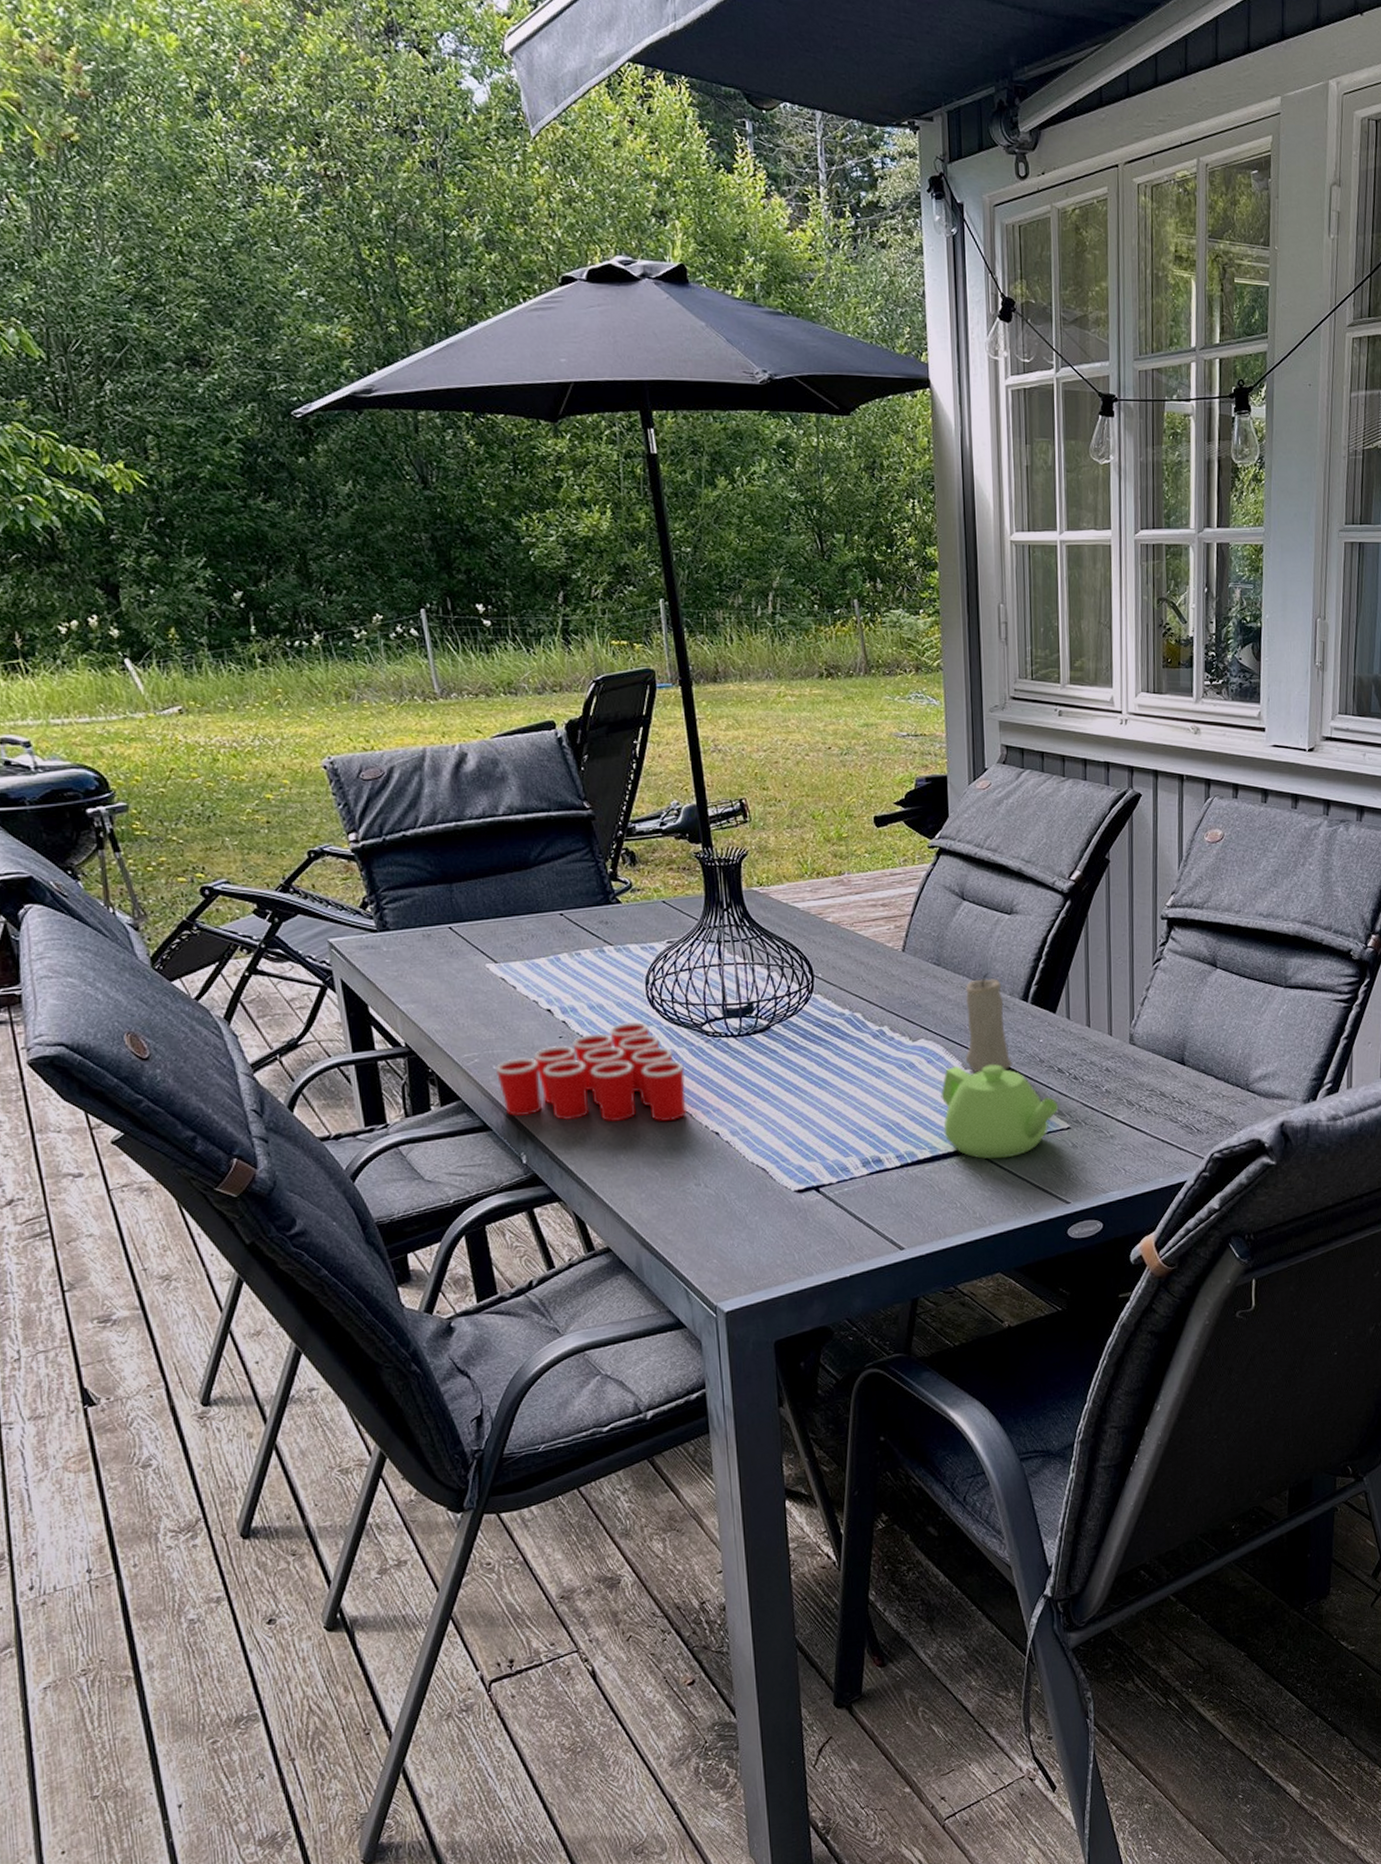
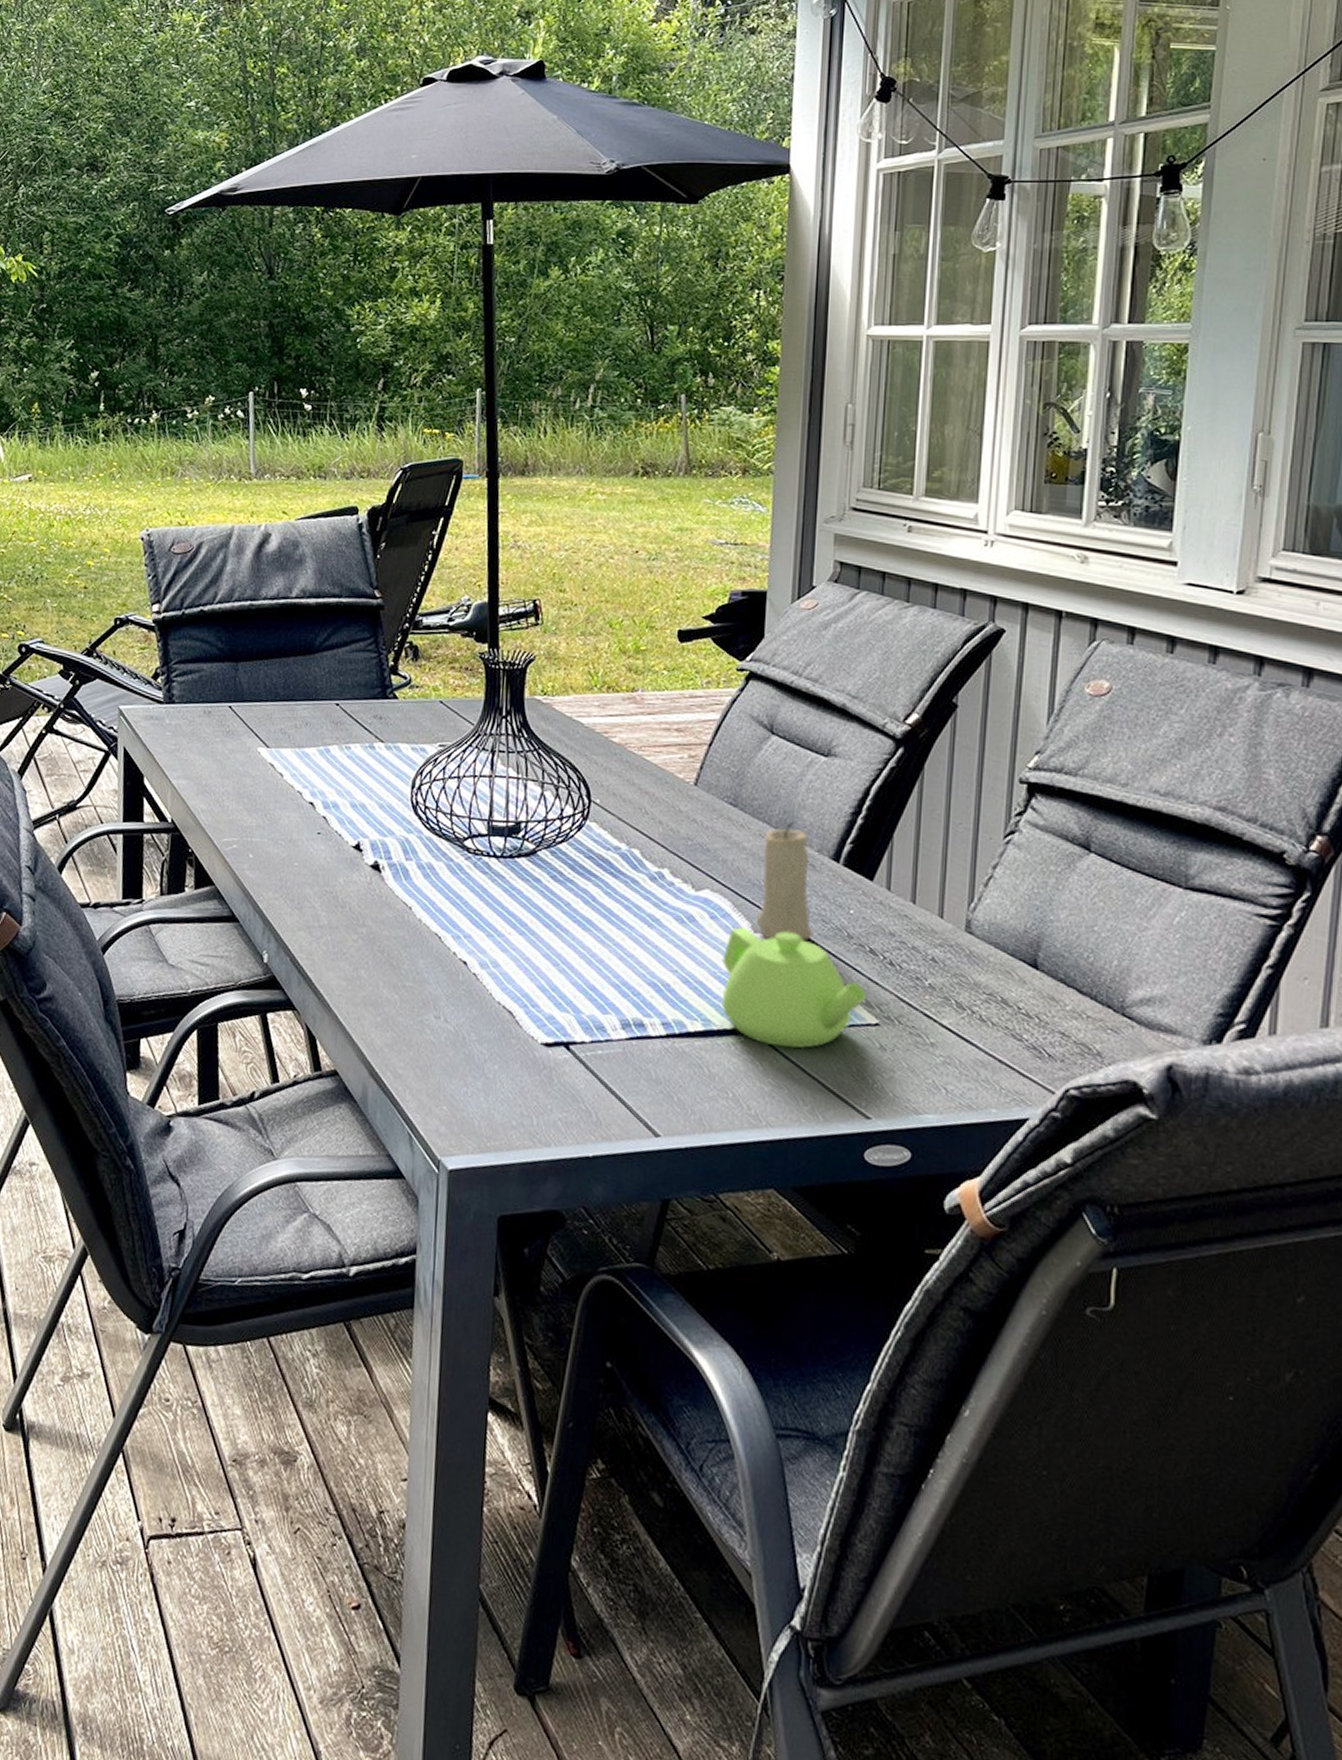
cup: present [495,1021,686,1122] -> none [251,825,439,941]

